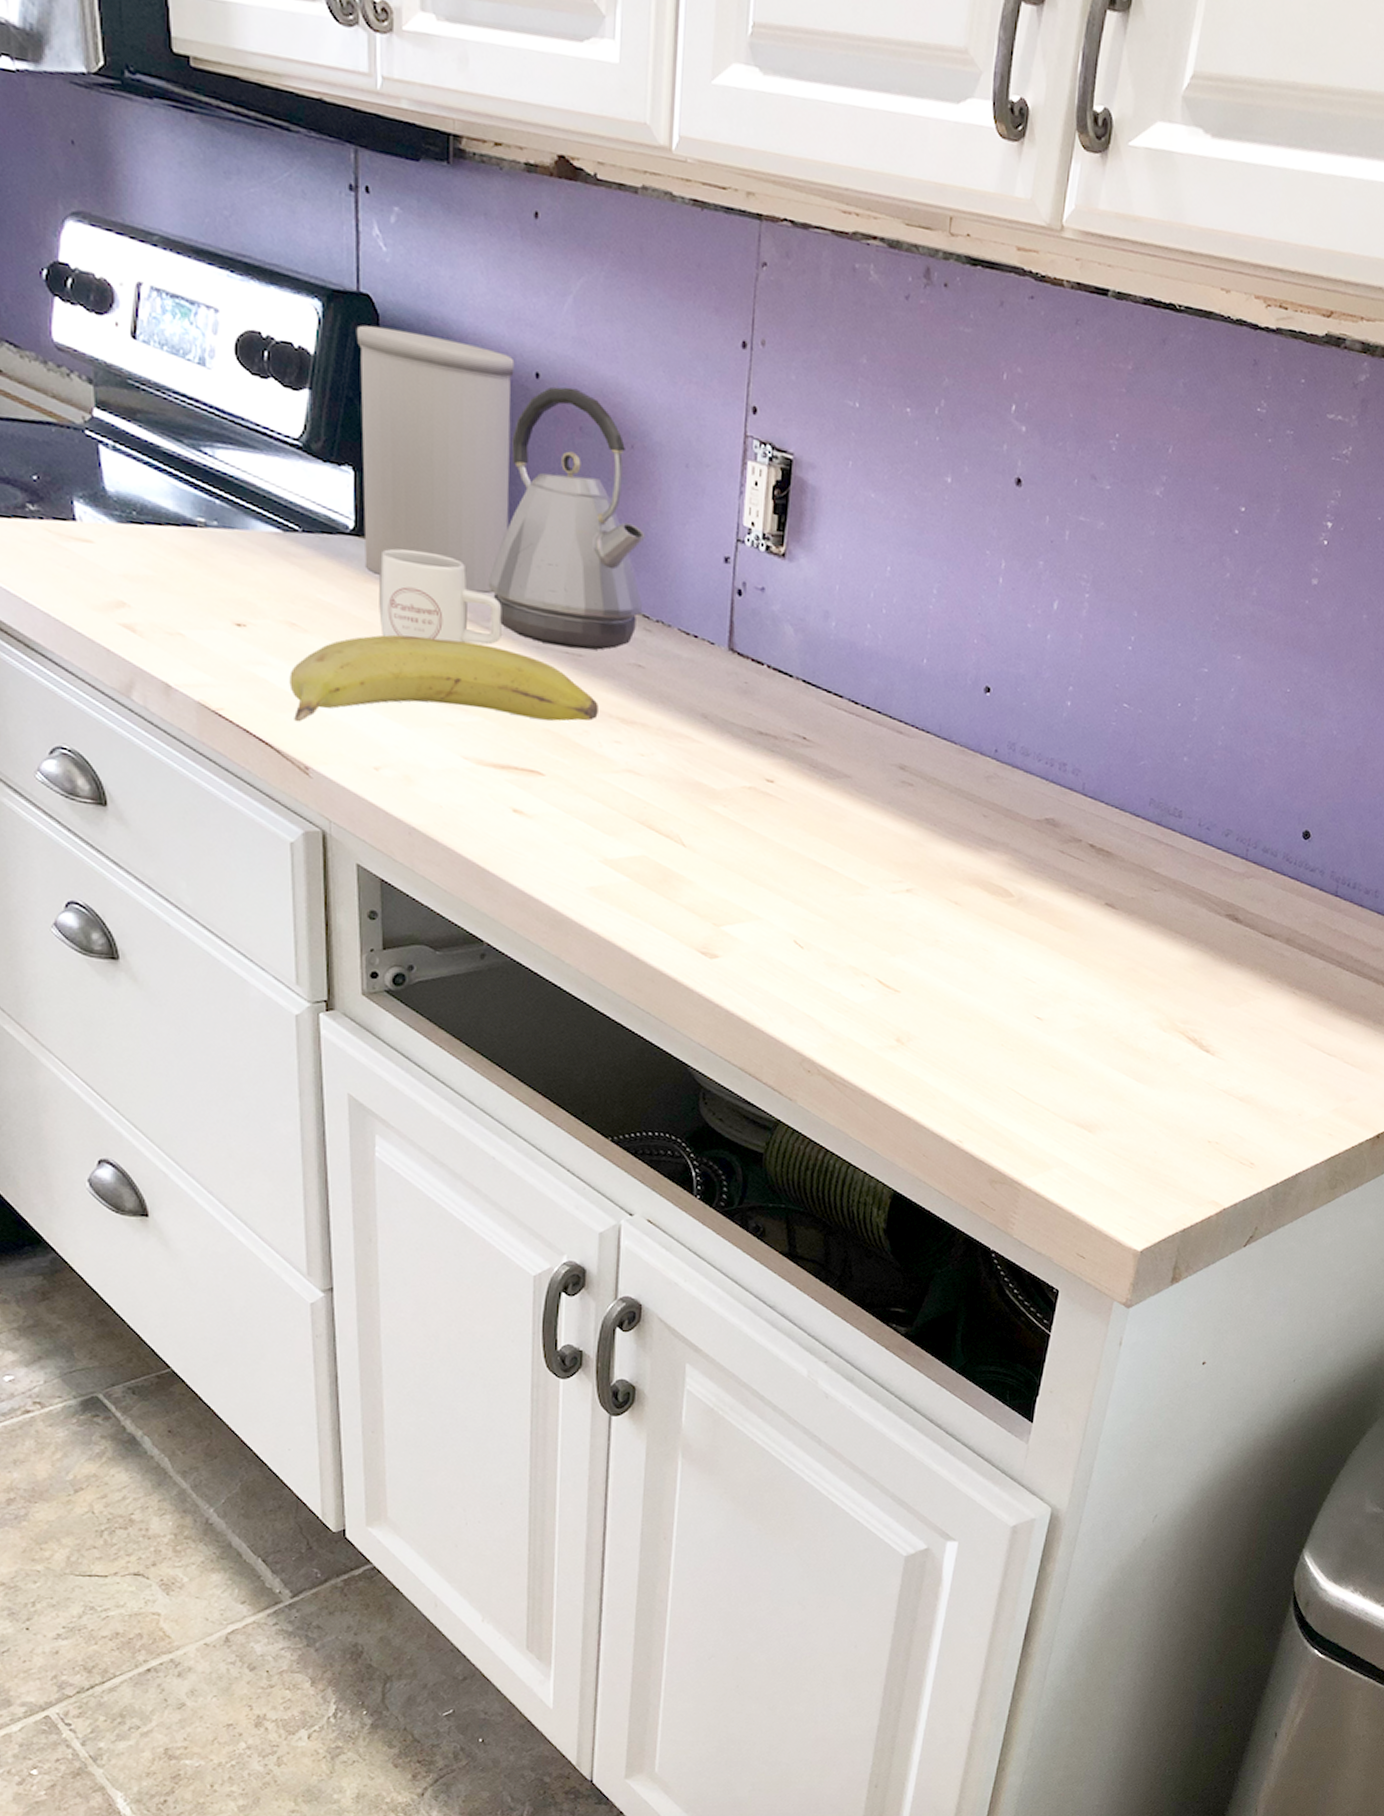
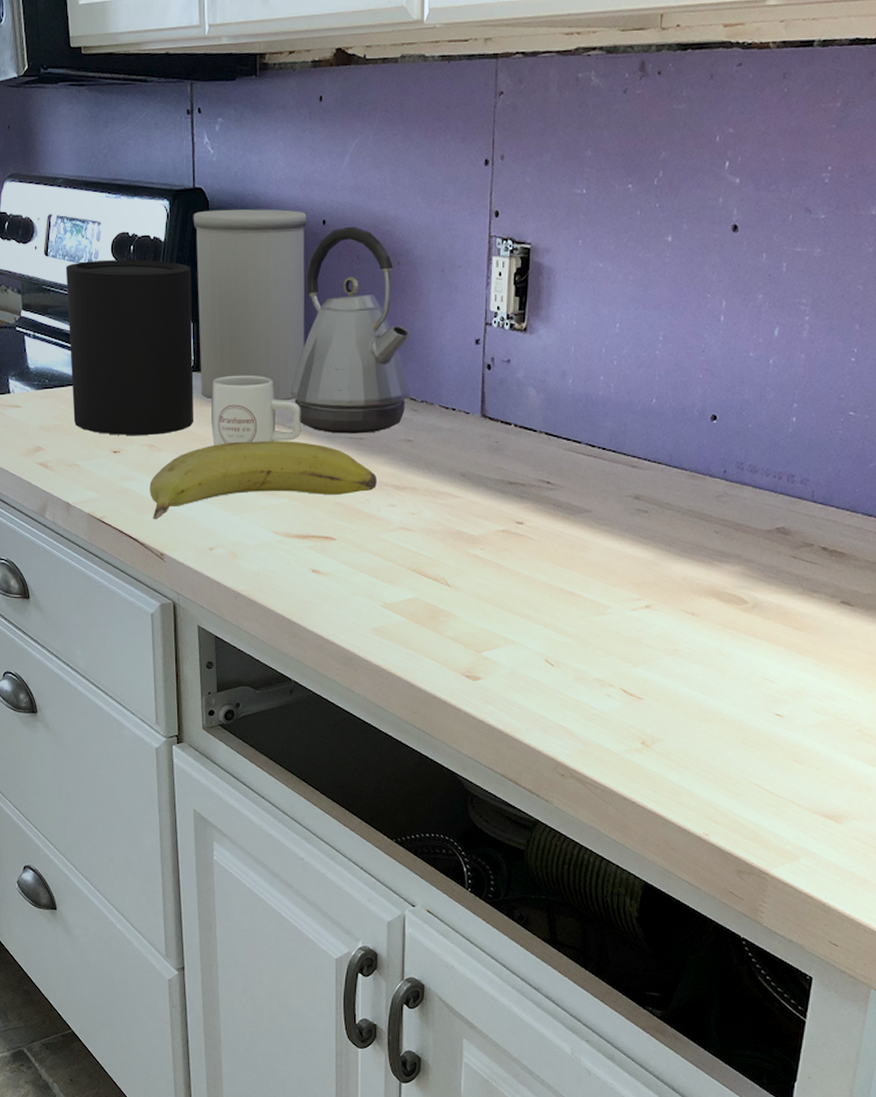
pen holder: none [164,357,355,611] -> present [65,259,194,435]

